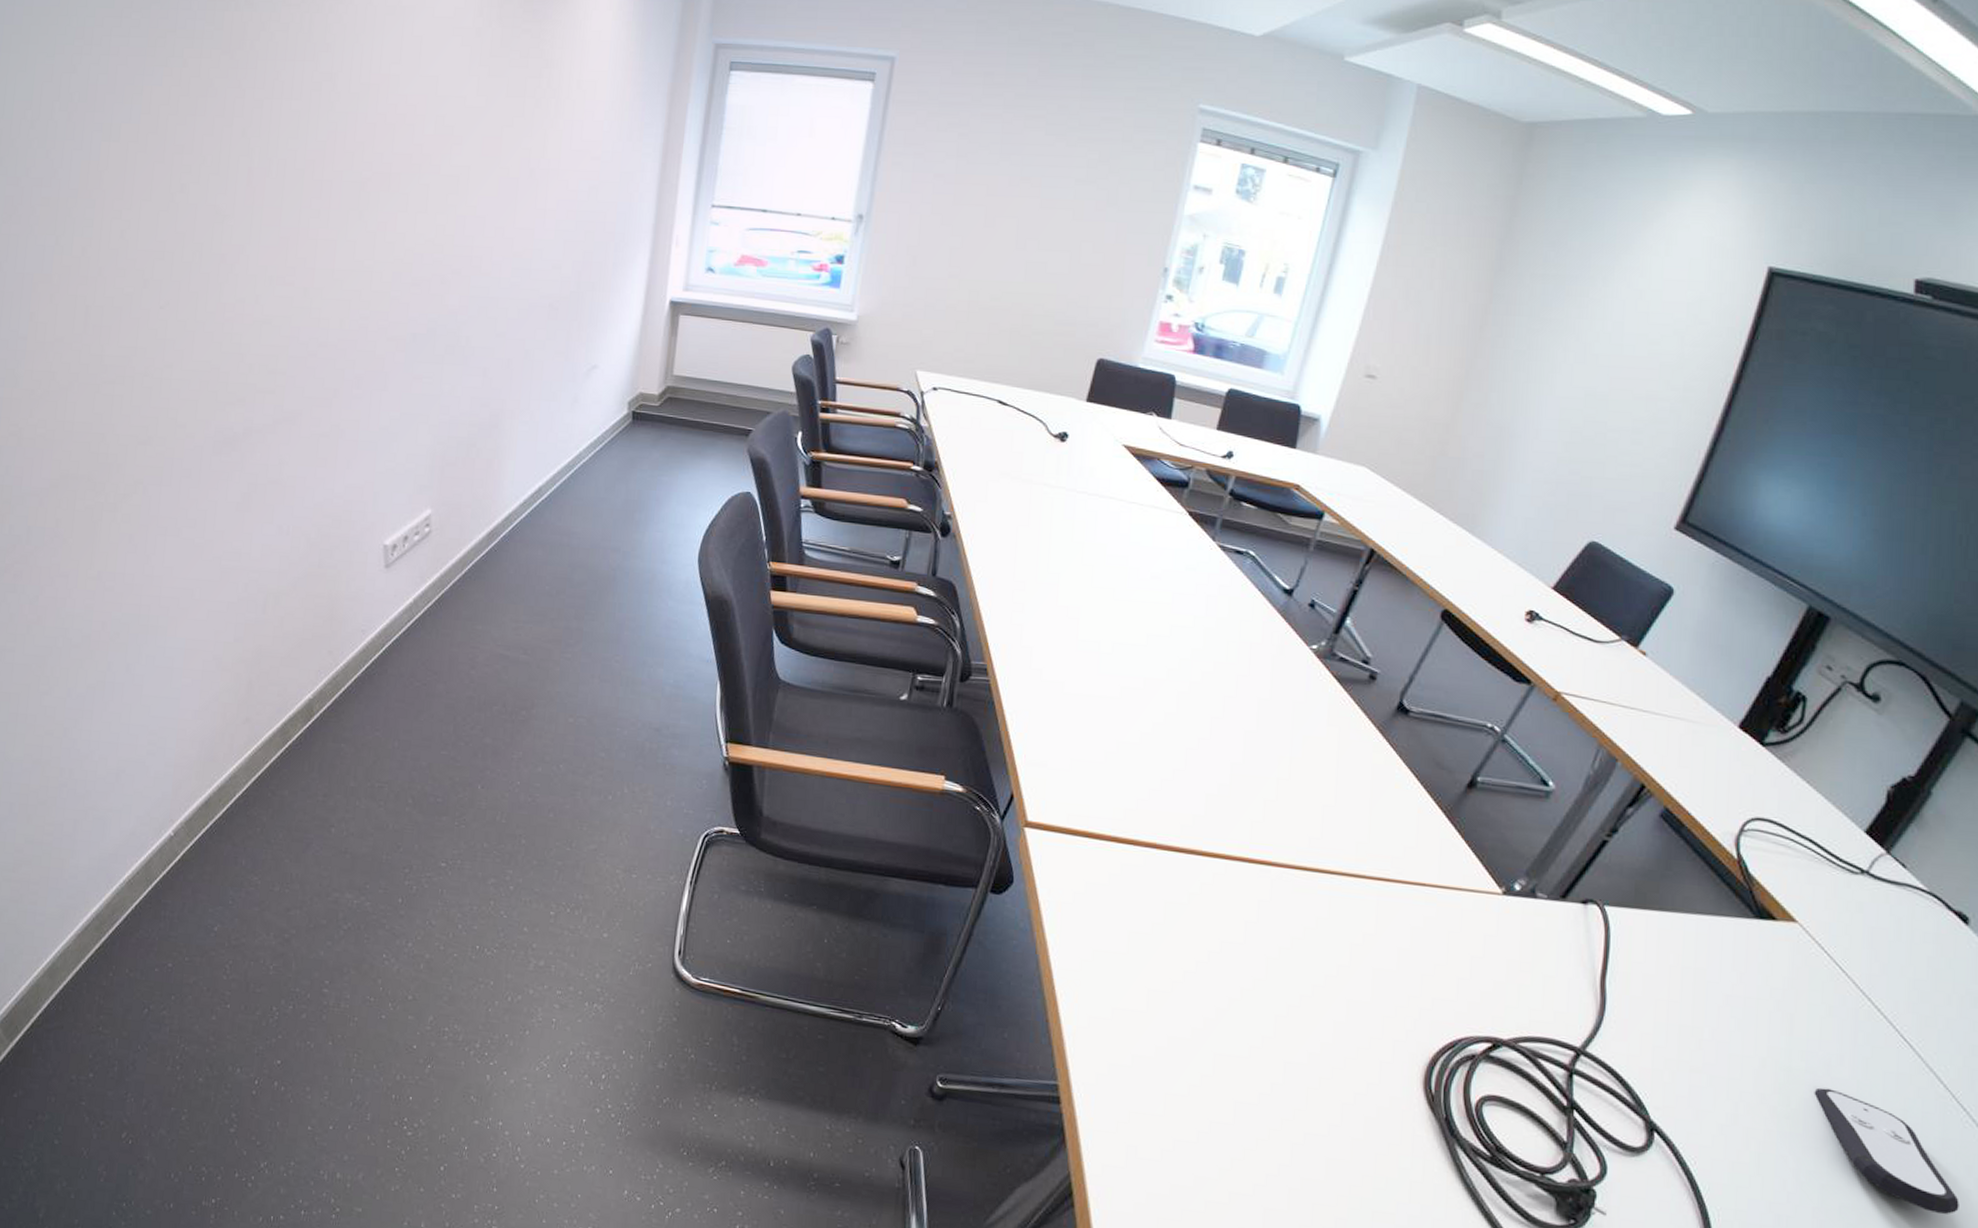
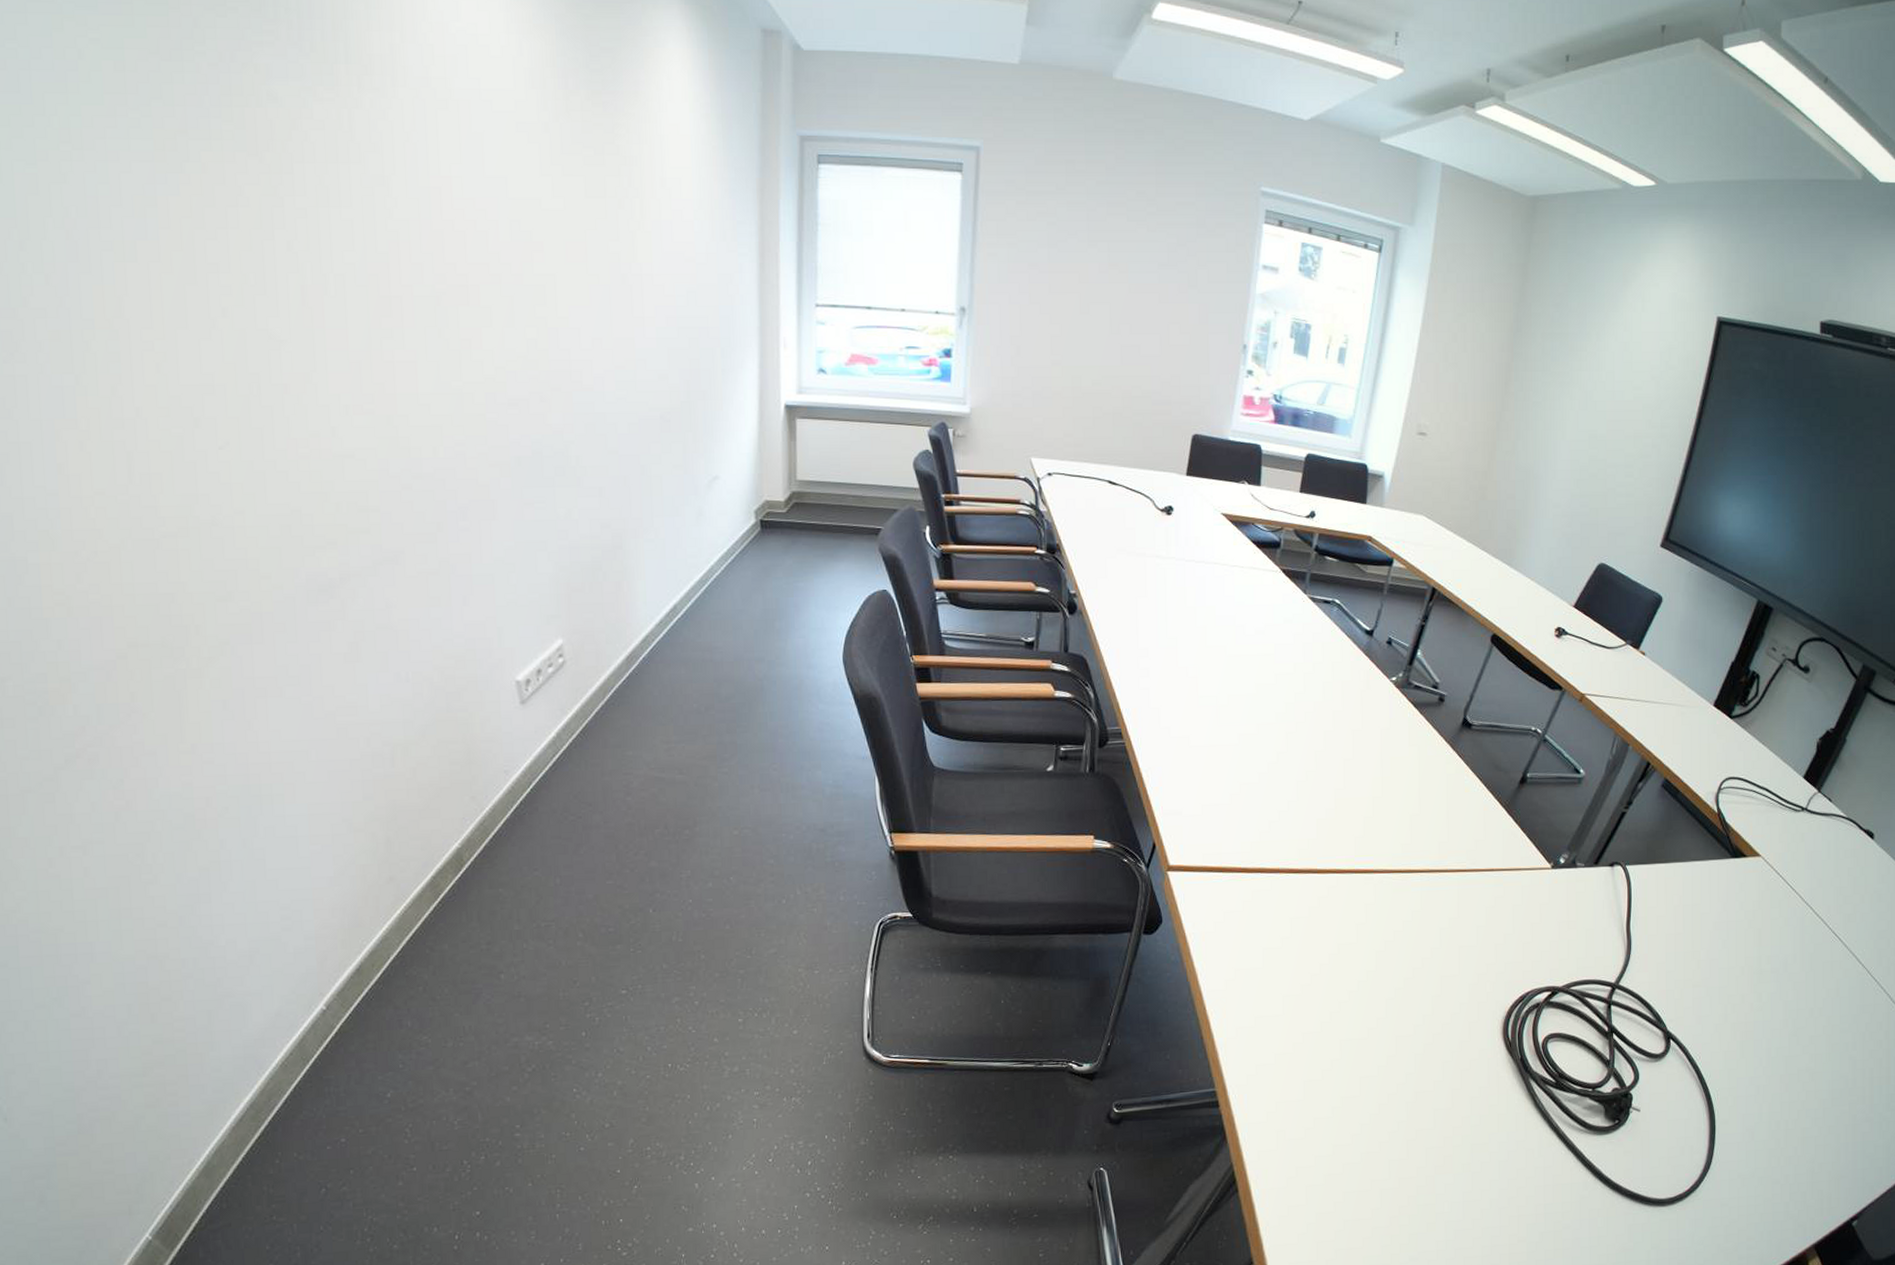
remote control: present [1814,1087,1959,1215] -> none [1777,982,1875,1063]

